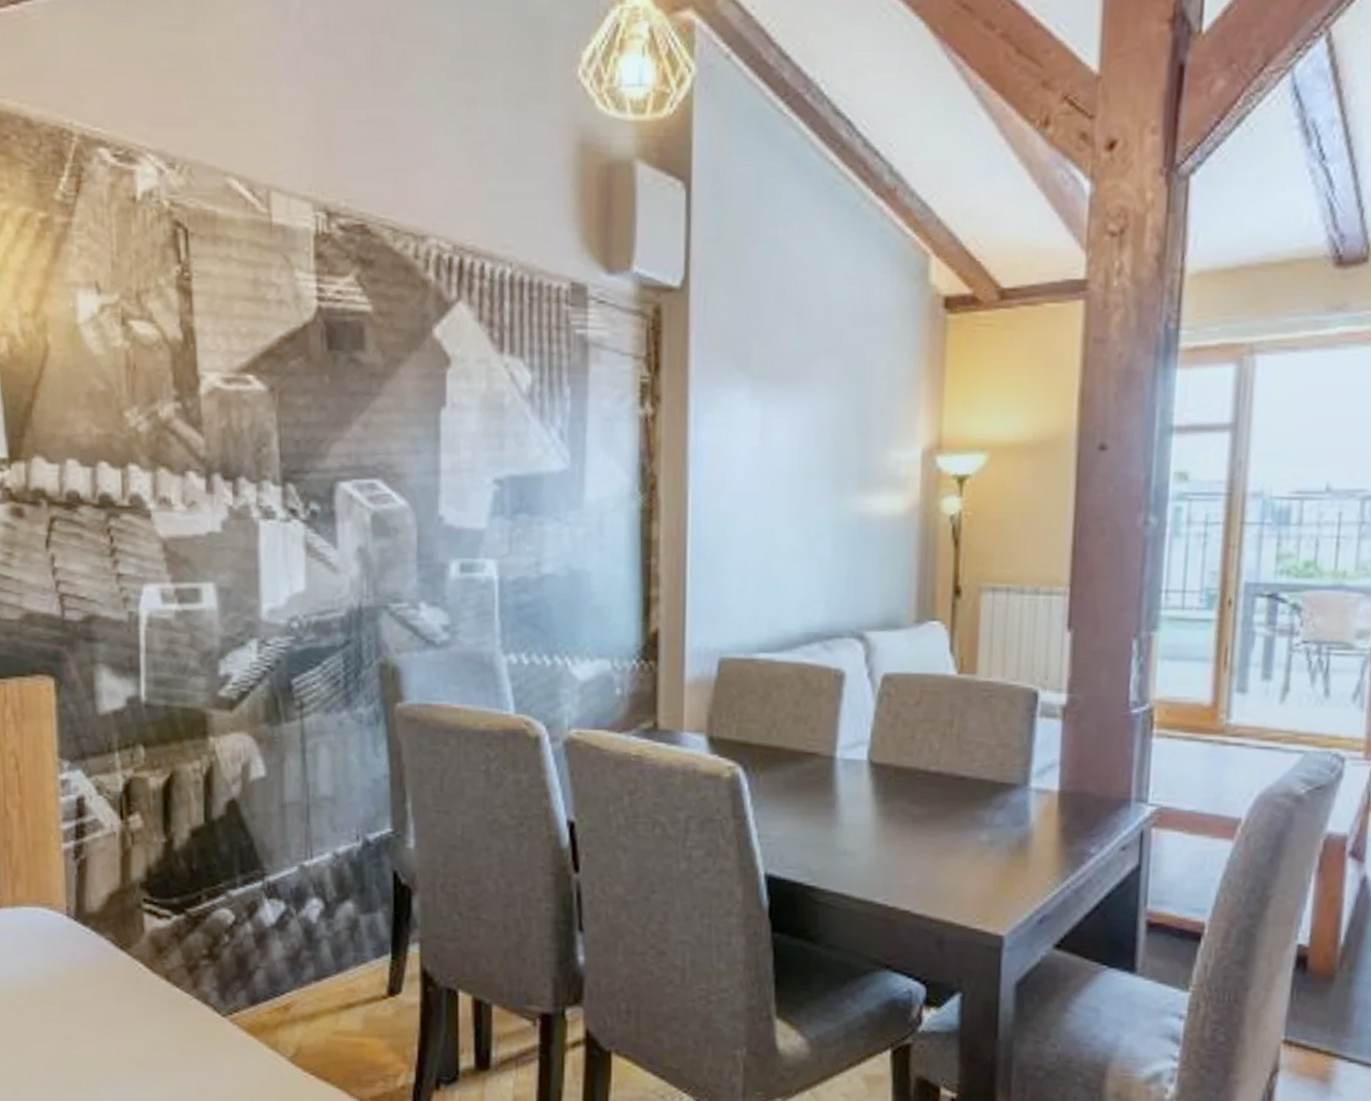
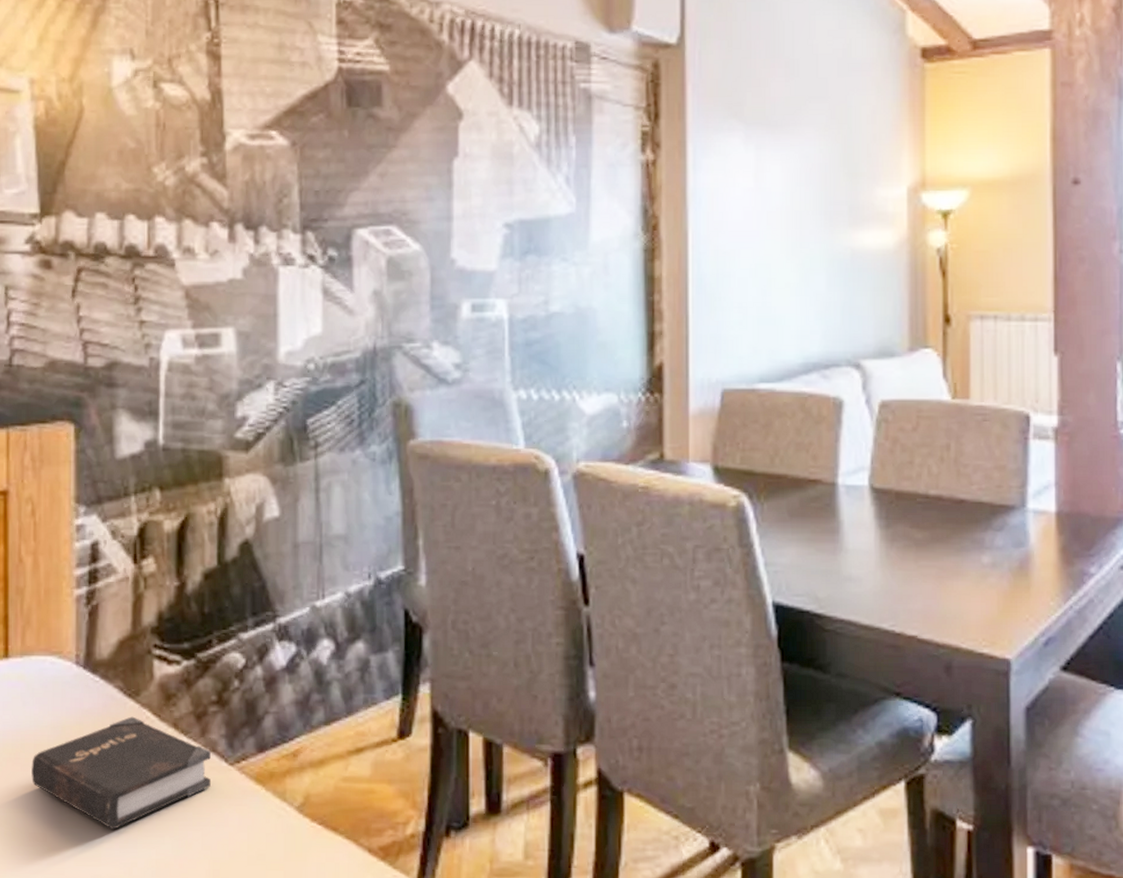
hardback book: none [27,967,204,1074] -> present [31,716,211,830]

